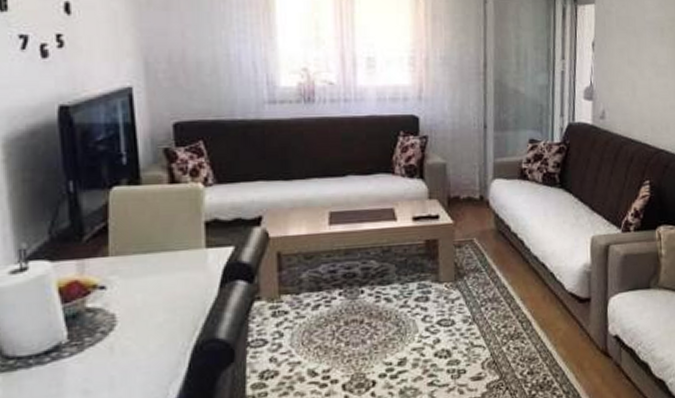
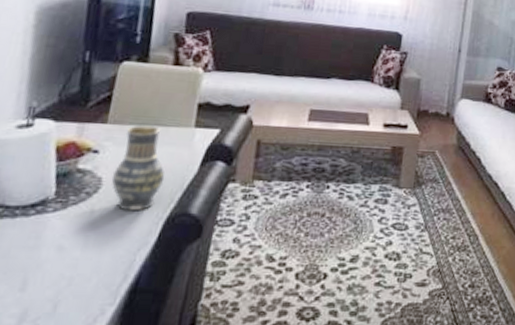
vase: none [125,252,184,345] -> present [111,124,165,211]

